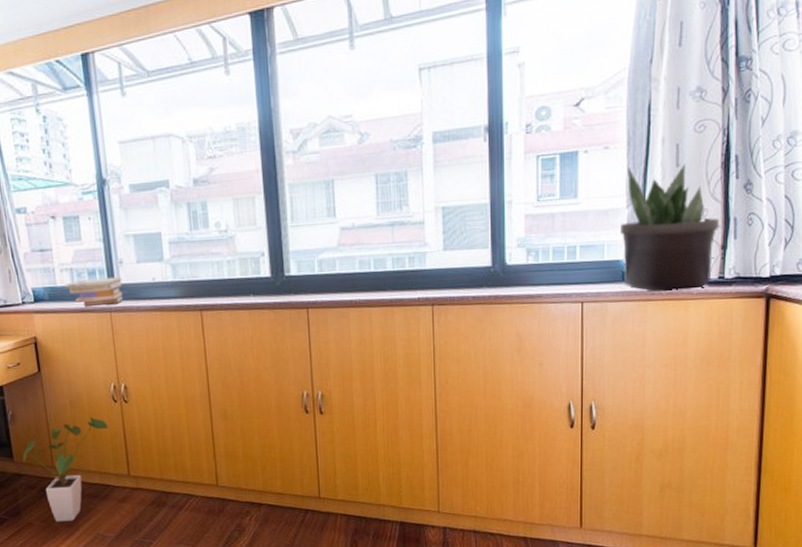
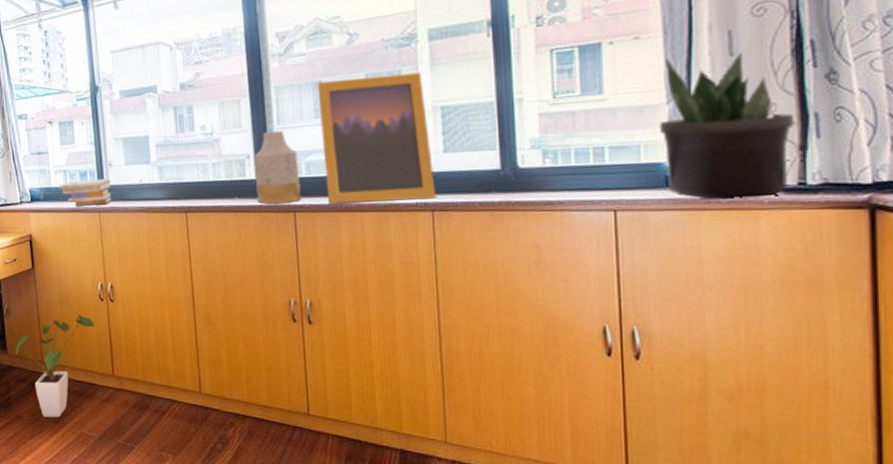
vase: none [268,228,313,301] -> present [253,130,300,204]
picture frame: none [329,173,436,300] -> present [317,72,436,204]

